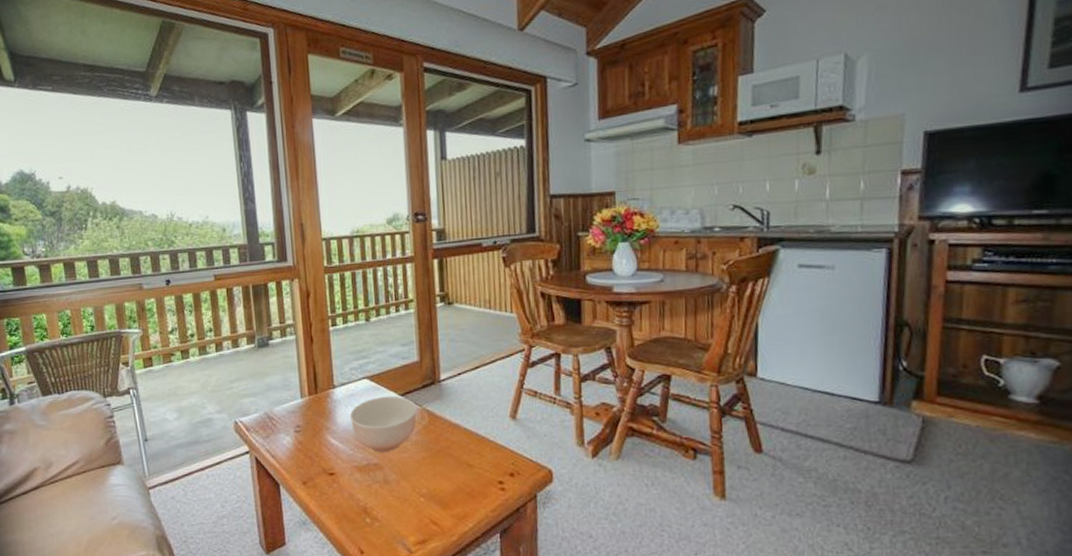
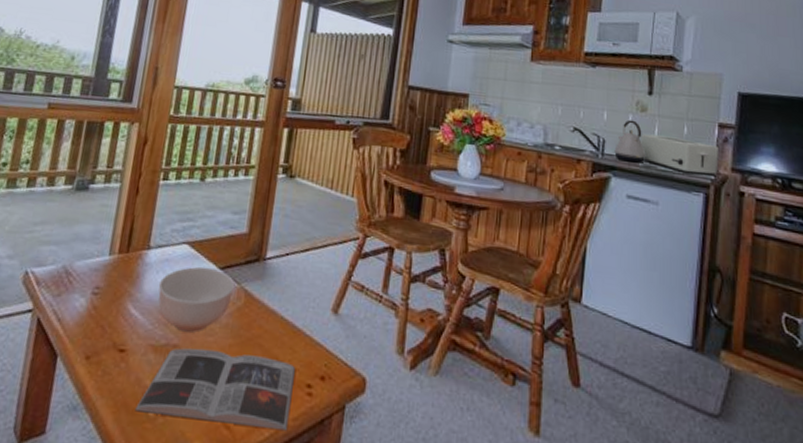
magazine: none [354,463,489,521] -> present [135,348,295,431]
kettle: none [781,185,818,231] -> present [614,119,646,163]
toaster: none [810,194,903,232] -> present [641,134,719,177]

